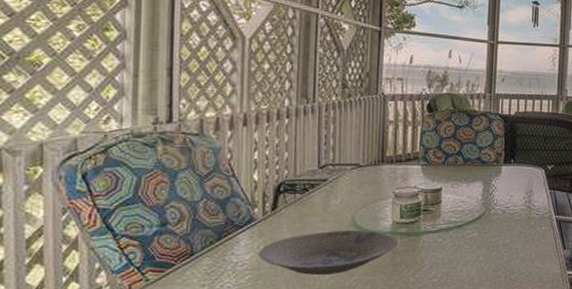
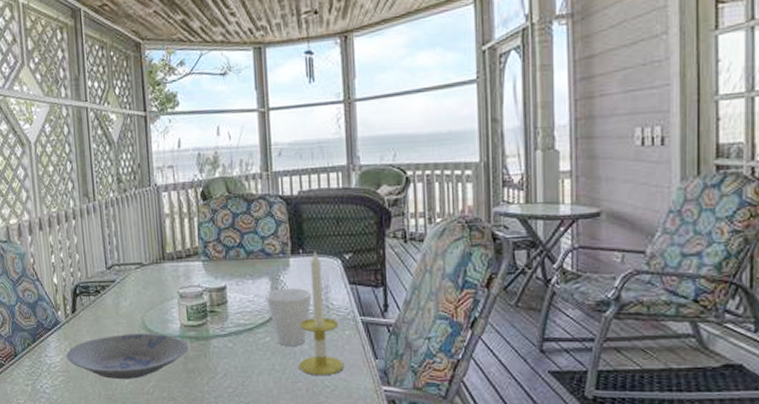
cup: none [477,191,519,240] -> present [265,288,313,346]
candle: none [500,161,538,265] -> present [299,251,344,376]

